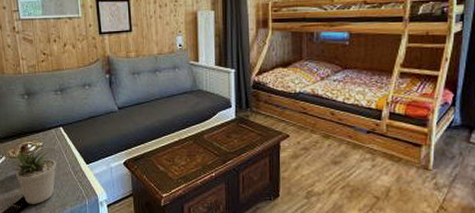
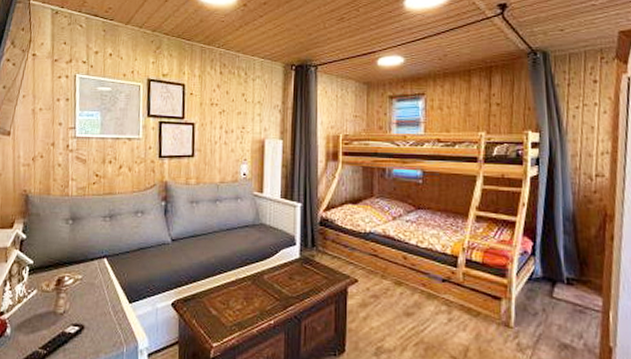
potted plant: present [12,148,56,204] -> none [43,281,95,349]

